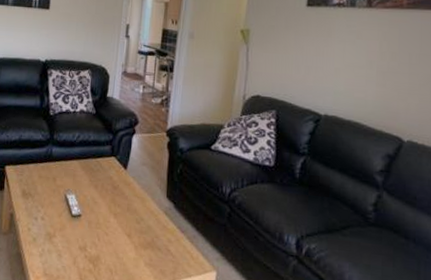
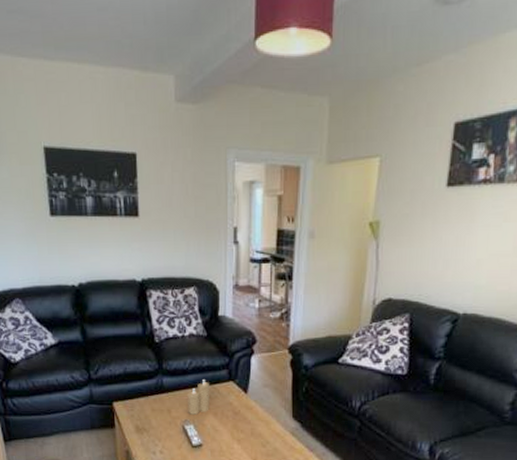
candle: none [71,153,93,185] -> present [186,380,211,415]

